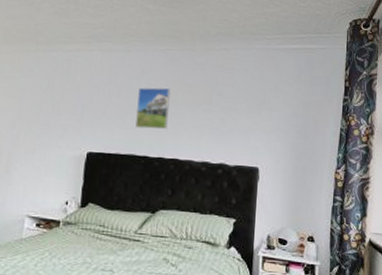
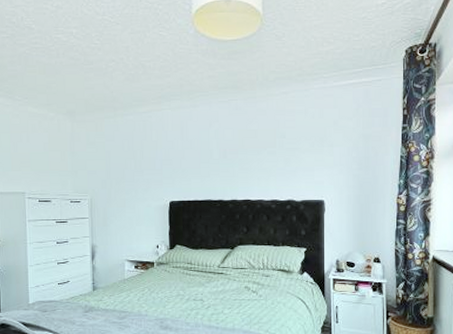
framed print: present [135,87,170,130] -> none [208,136,237,175]

